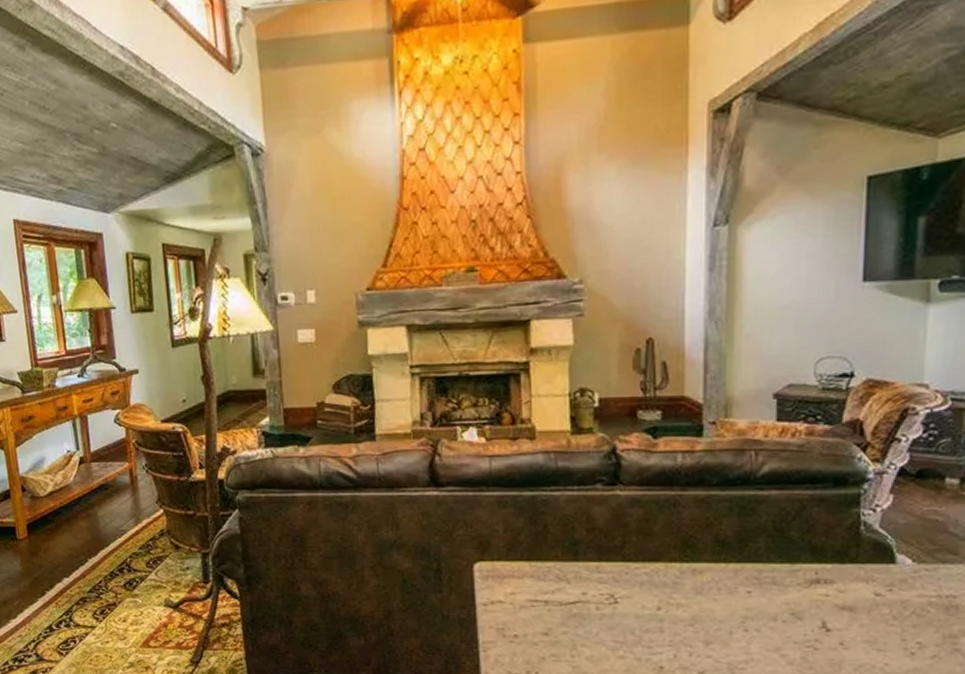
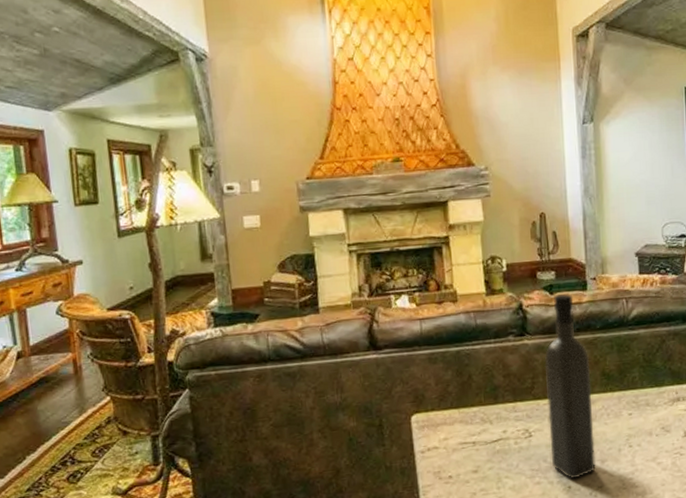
wine bottle: none [639,438,700,659] -> present [544,293,596,479]

